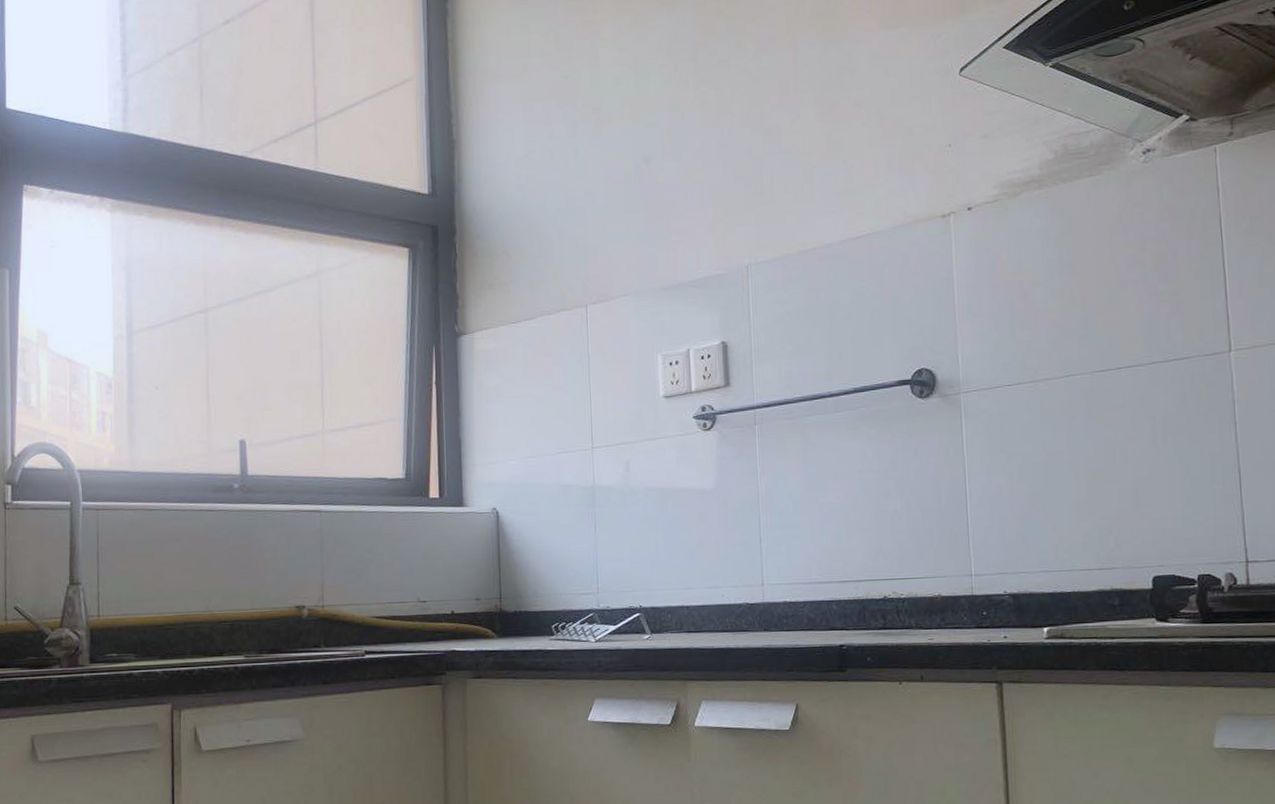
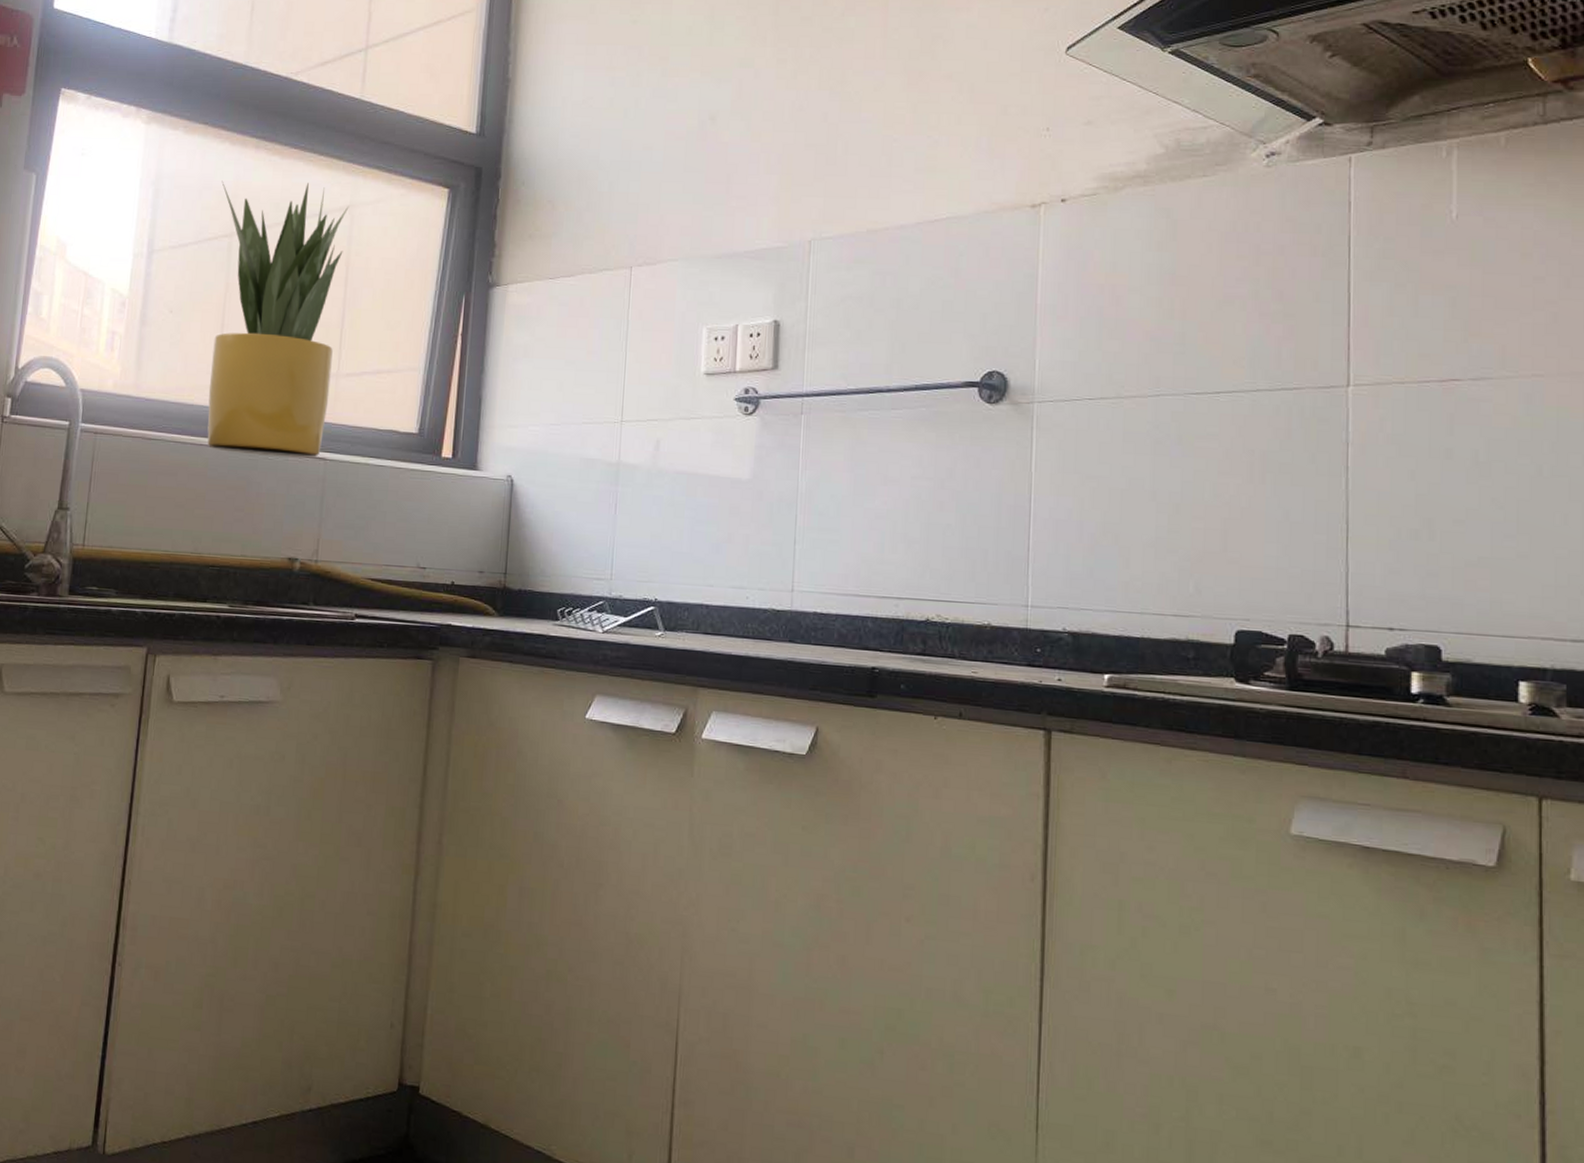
planter: none [191,255,318,515] -> present [207,180,349,458]

